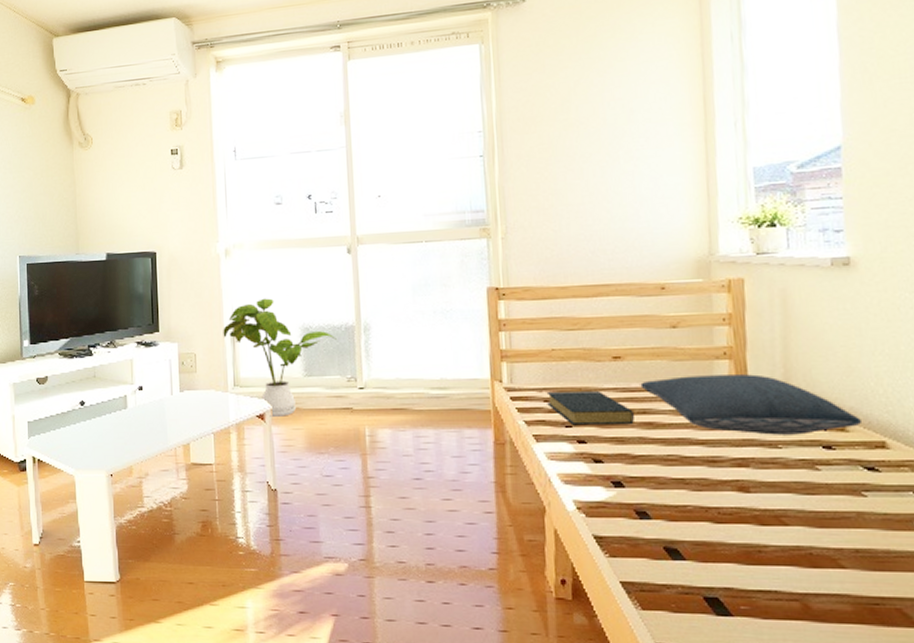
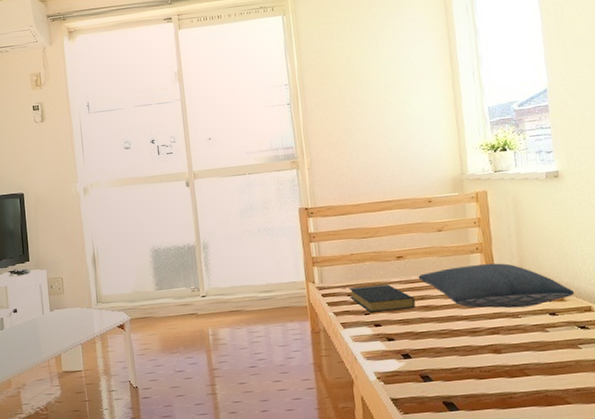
house plant: present [223,298,337,417] -> none [85,227,181,326]

